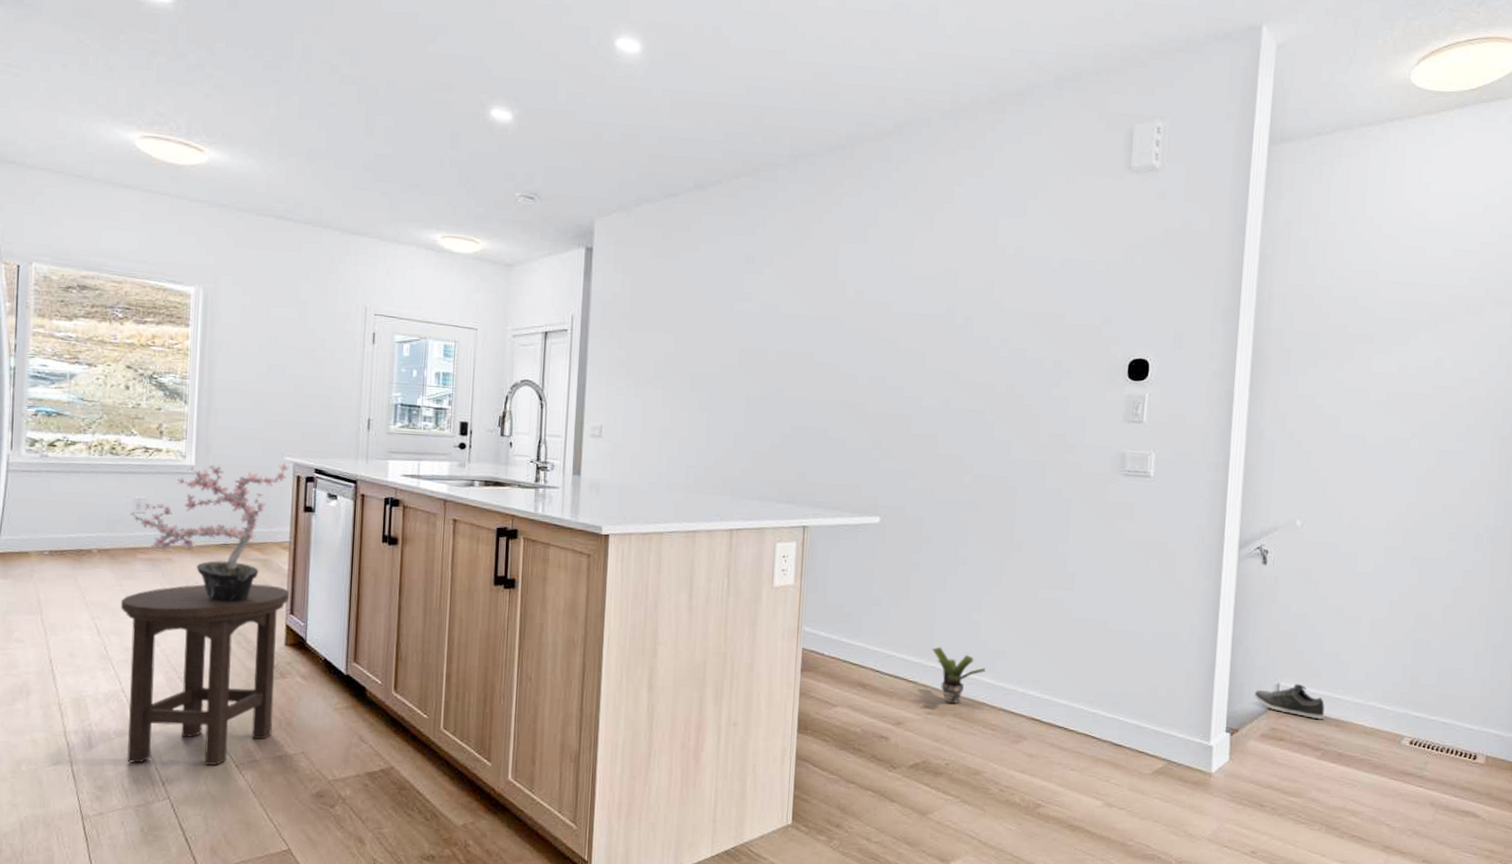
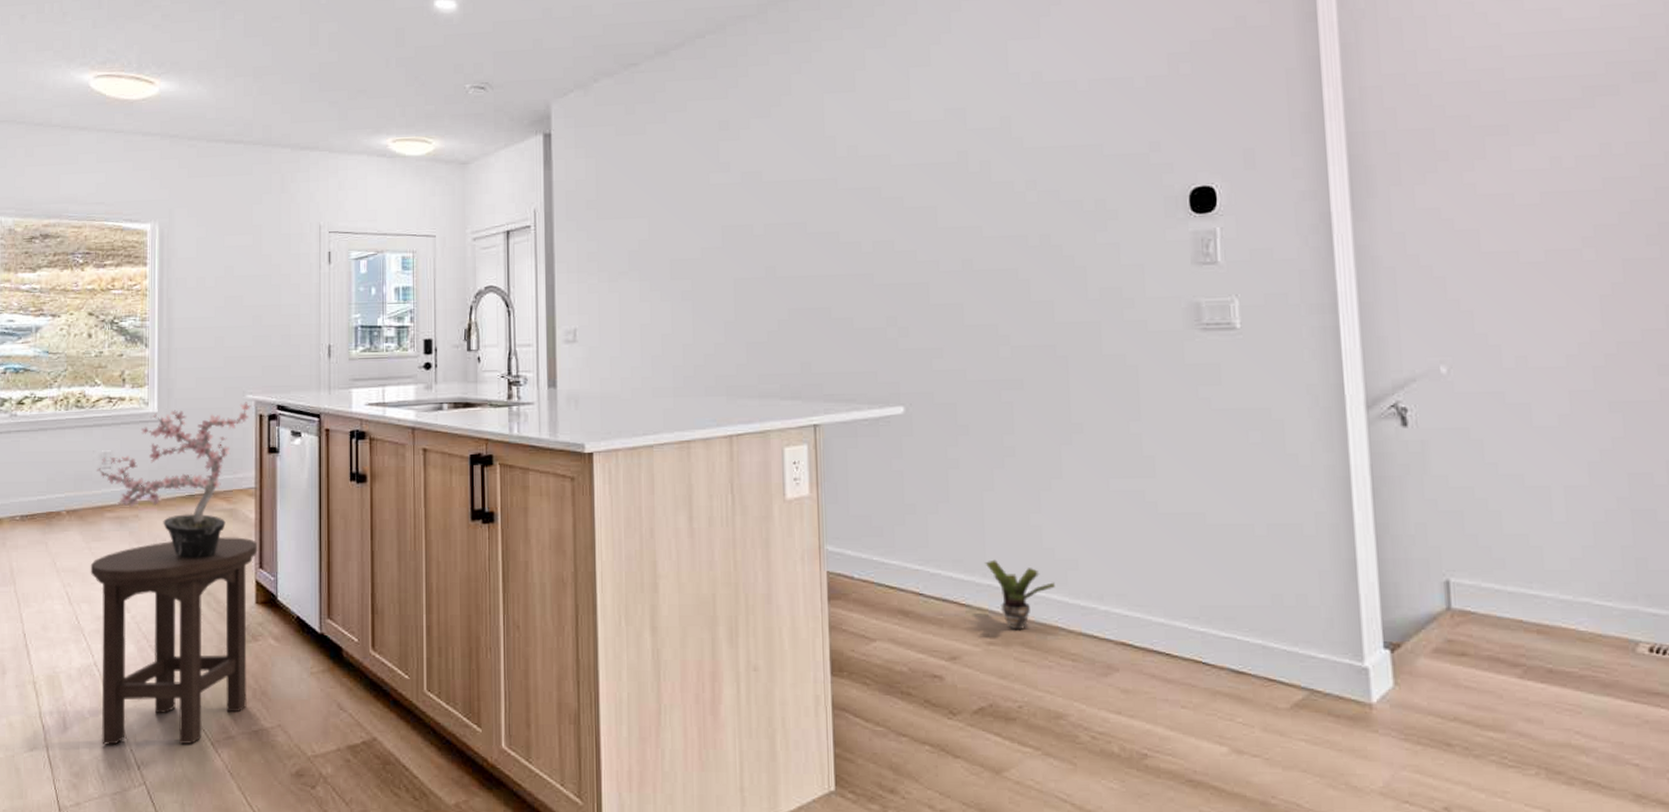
shoe: present [1254,683,1325,719] -> none [1416,579,1520,624]

